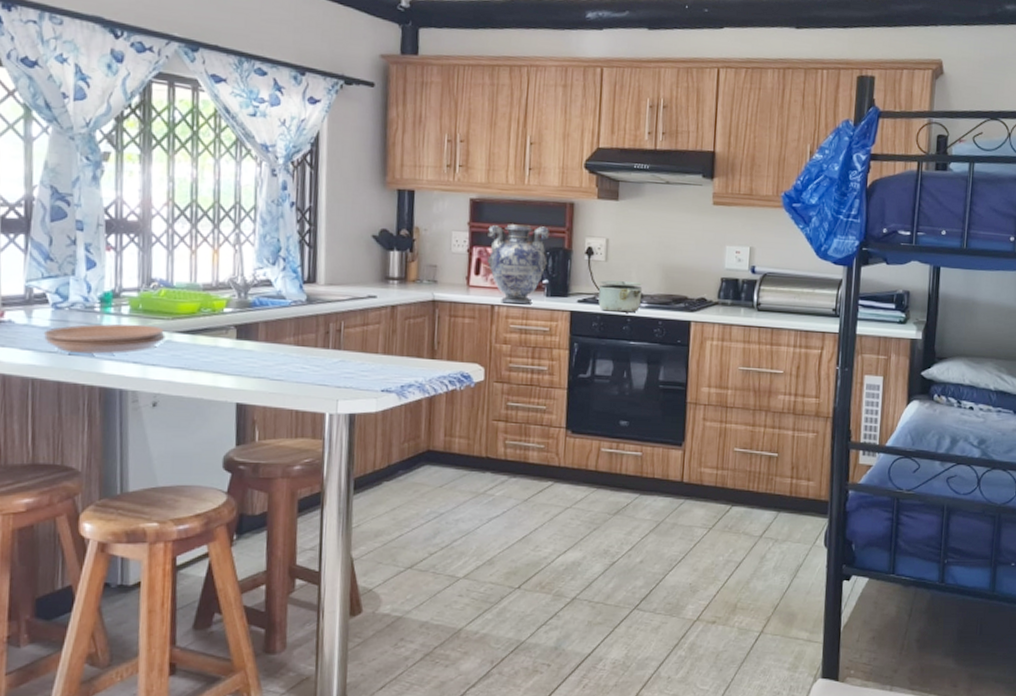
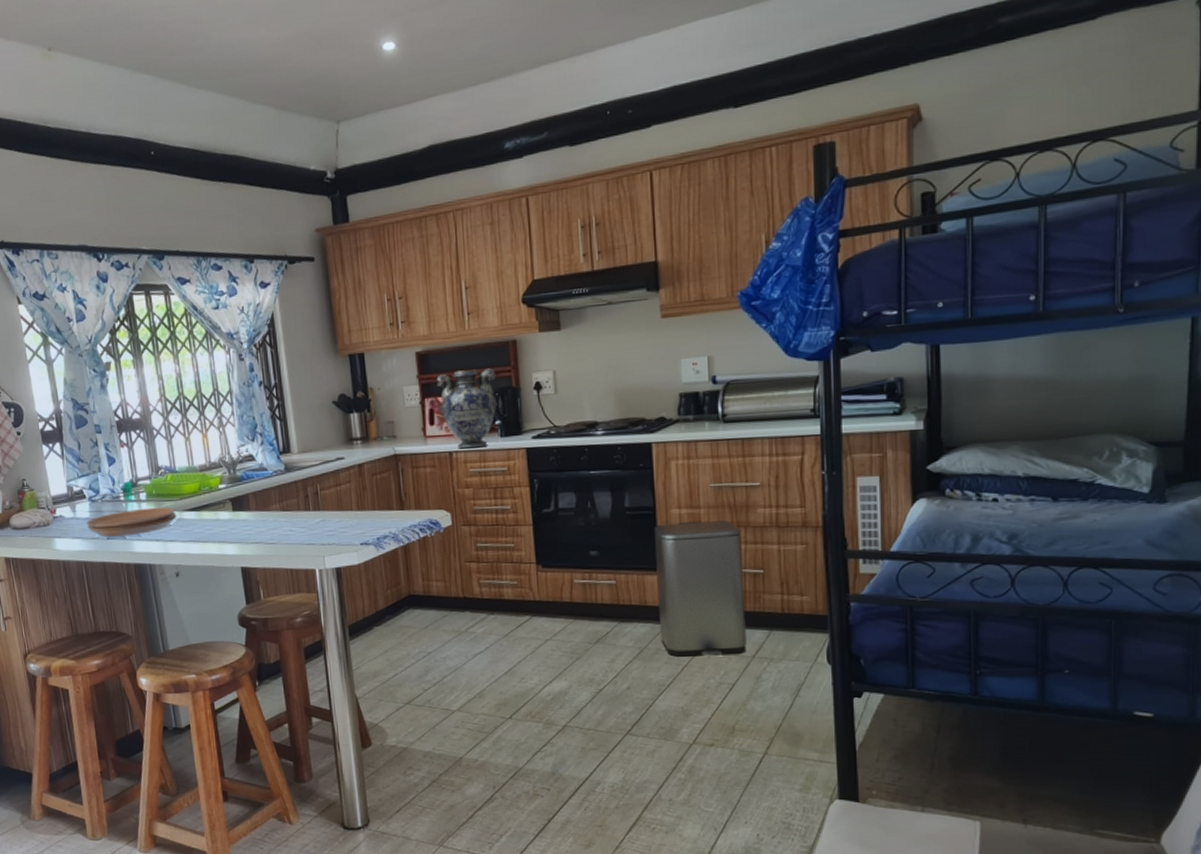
saucepan: present [598,280,643,313] -> none [552,410,598,444]
pedal bin: none [678,401,762,535] -> present [653,521,747,657]

